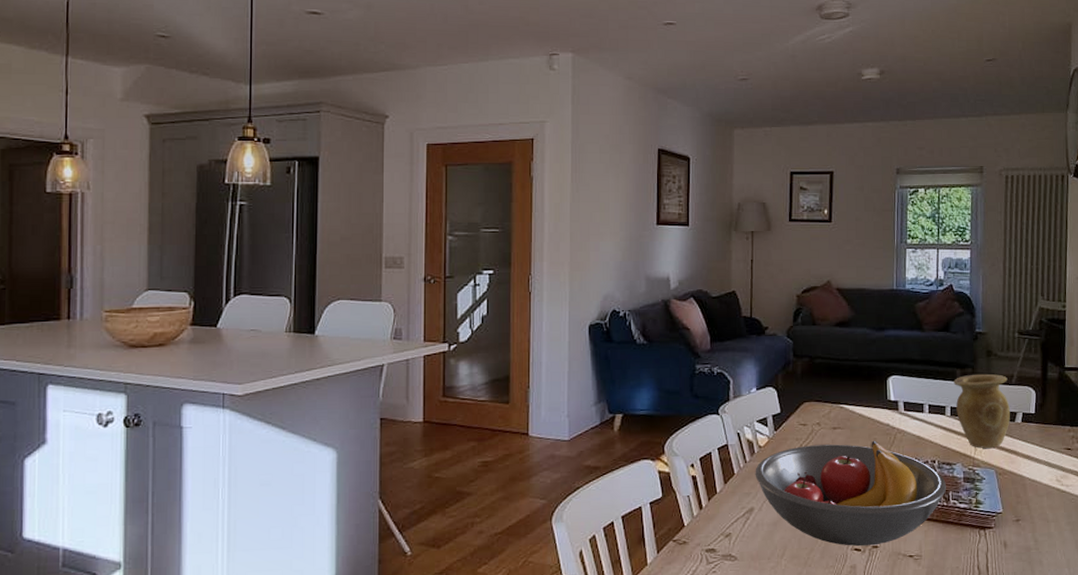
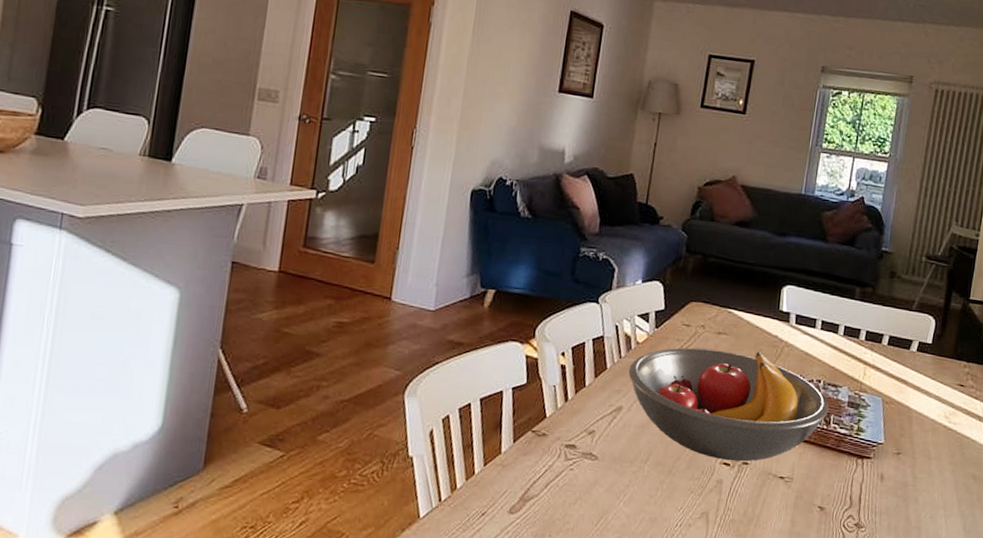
vase: present [953,373,1011,448] -> none [850,294,909,375]

